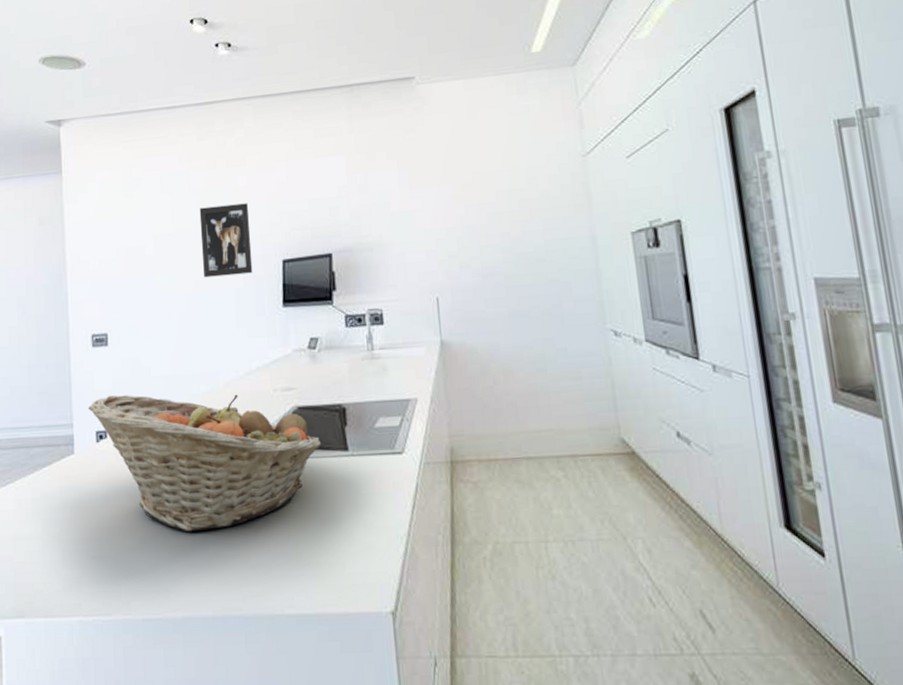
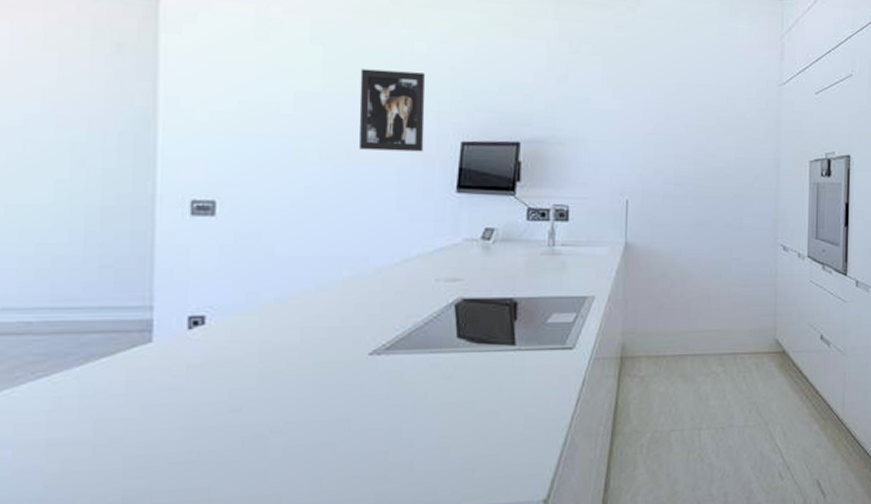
fruit basket: present [87,394,322,532] -> none [177,274,486,431]

